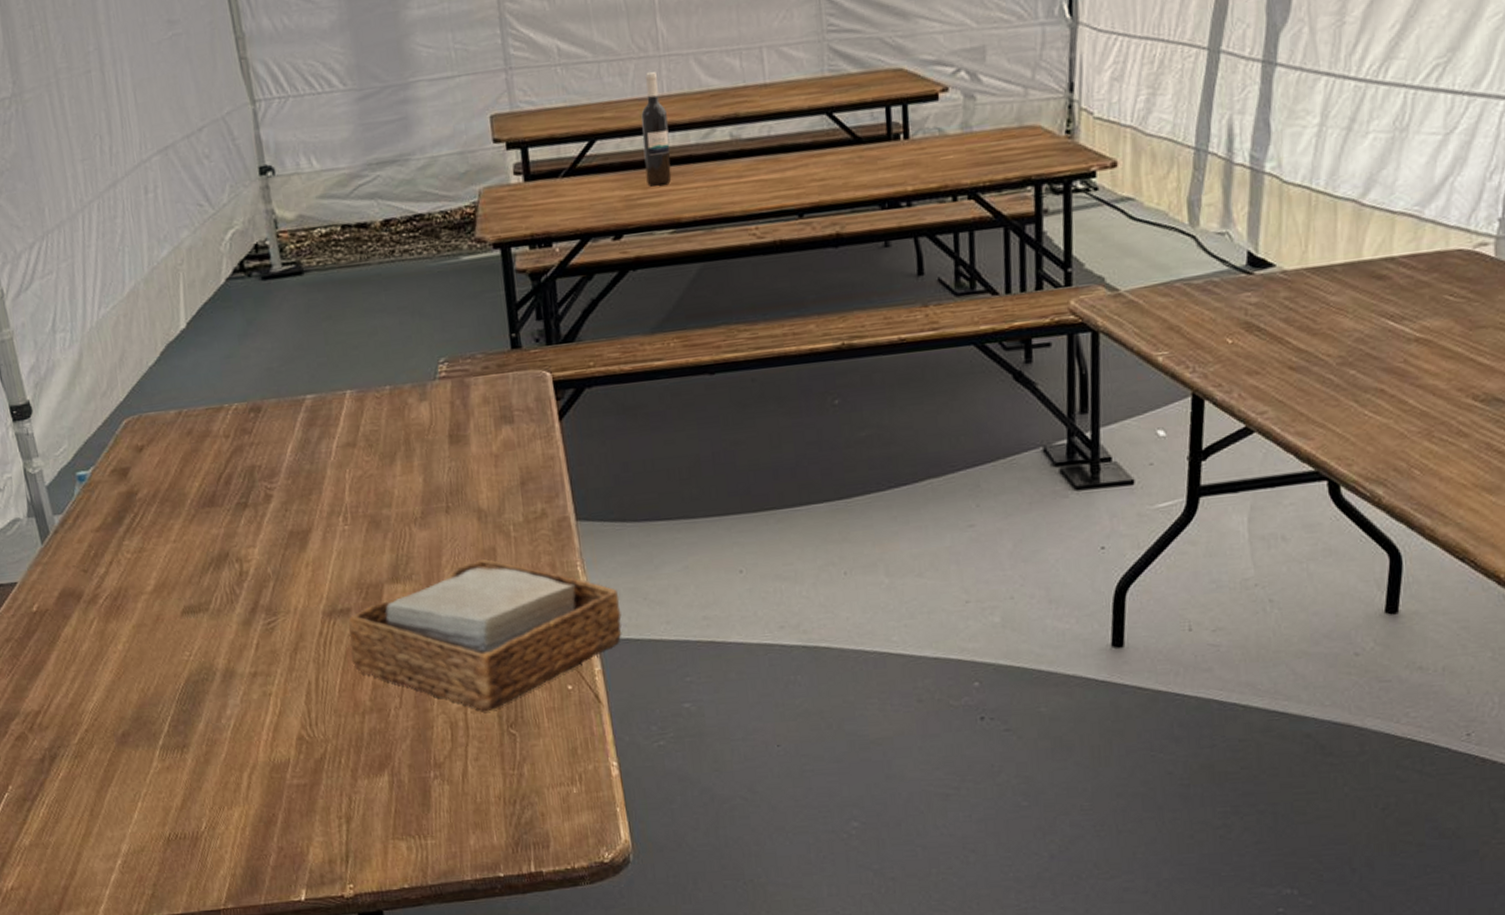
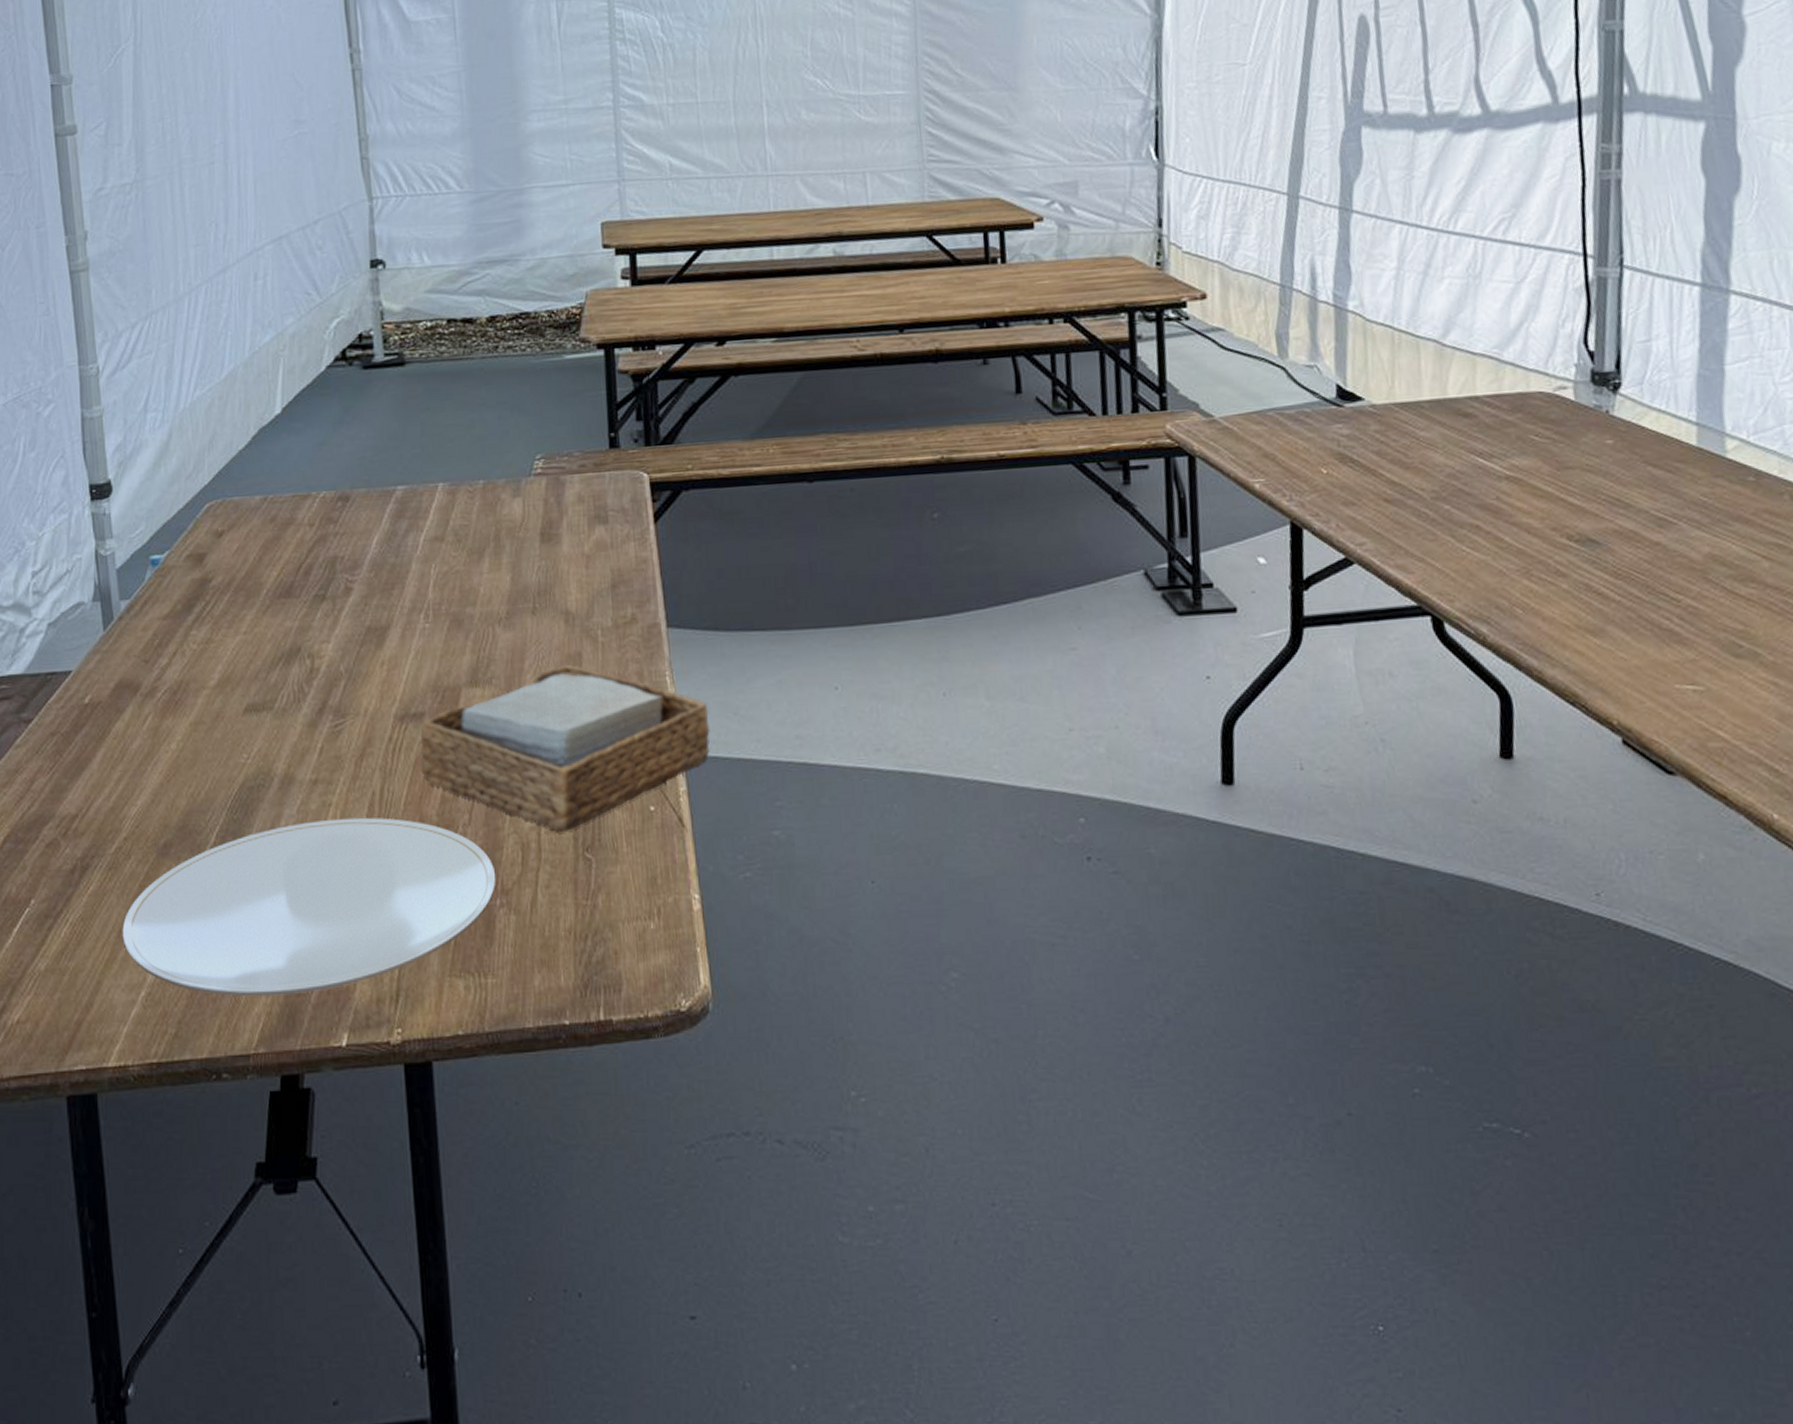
plate: none [93,704,429,862] -> present [122,817,496,997]
wine bottle: present [641,72,672,187] -> none [748,190,776,296]

